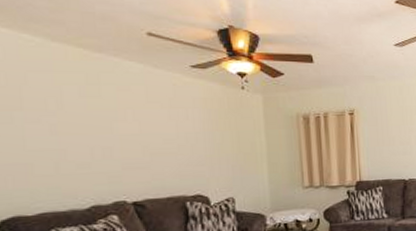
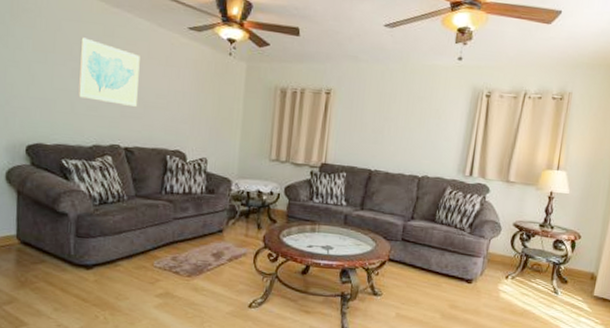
wall art: none [56,89,141,157] -> present [78,37,140,107]

